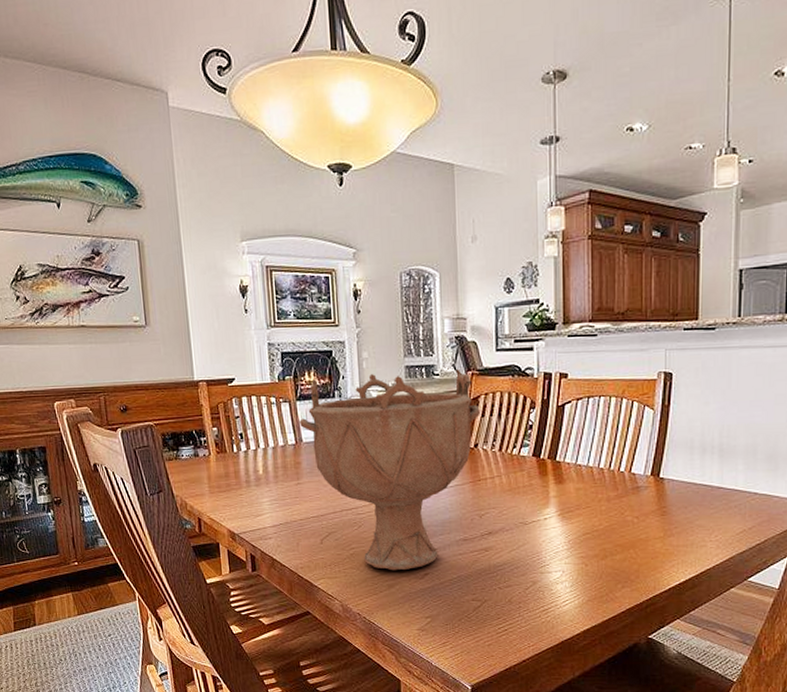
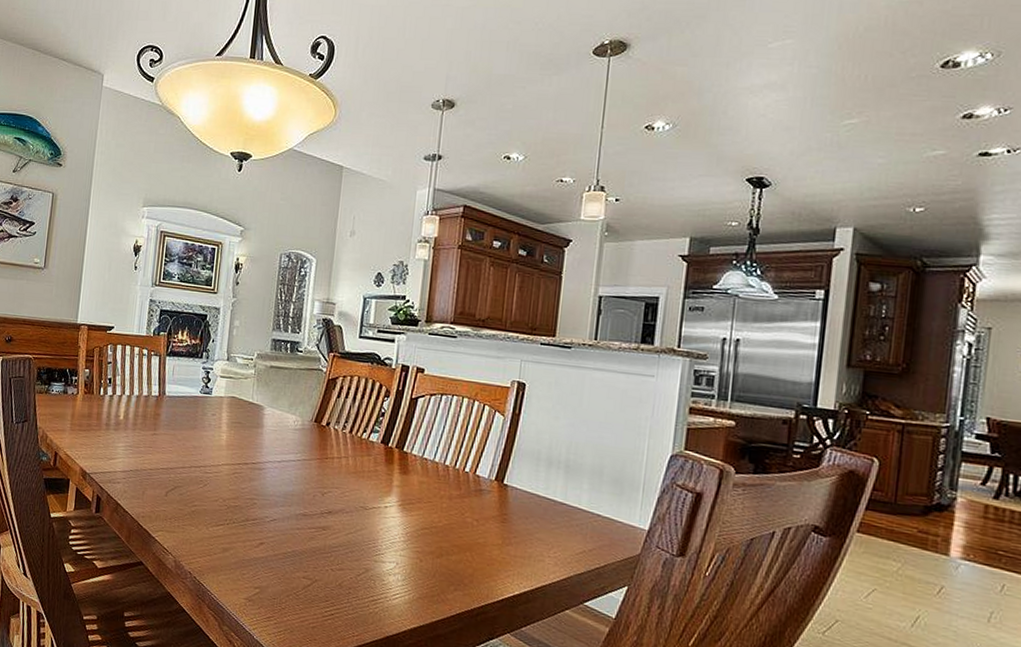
decorative bowl: present [299,369,480,571] -> none [165,338,337,536]

